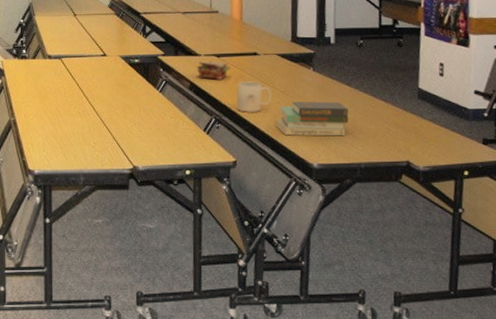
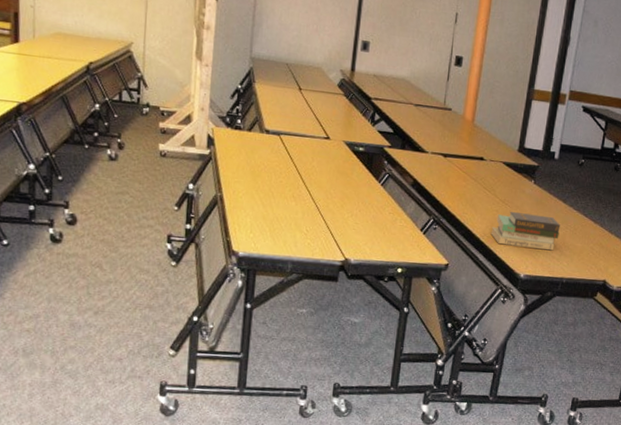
sandwich: present [196,61,231,81] -> none [420,159,456,181]
mug: present [236,80,273,114] -> none [456,184,492,218]

